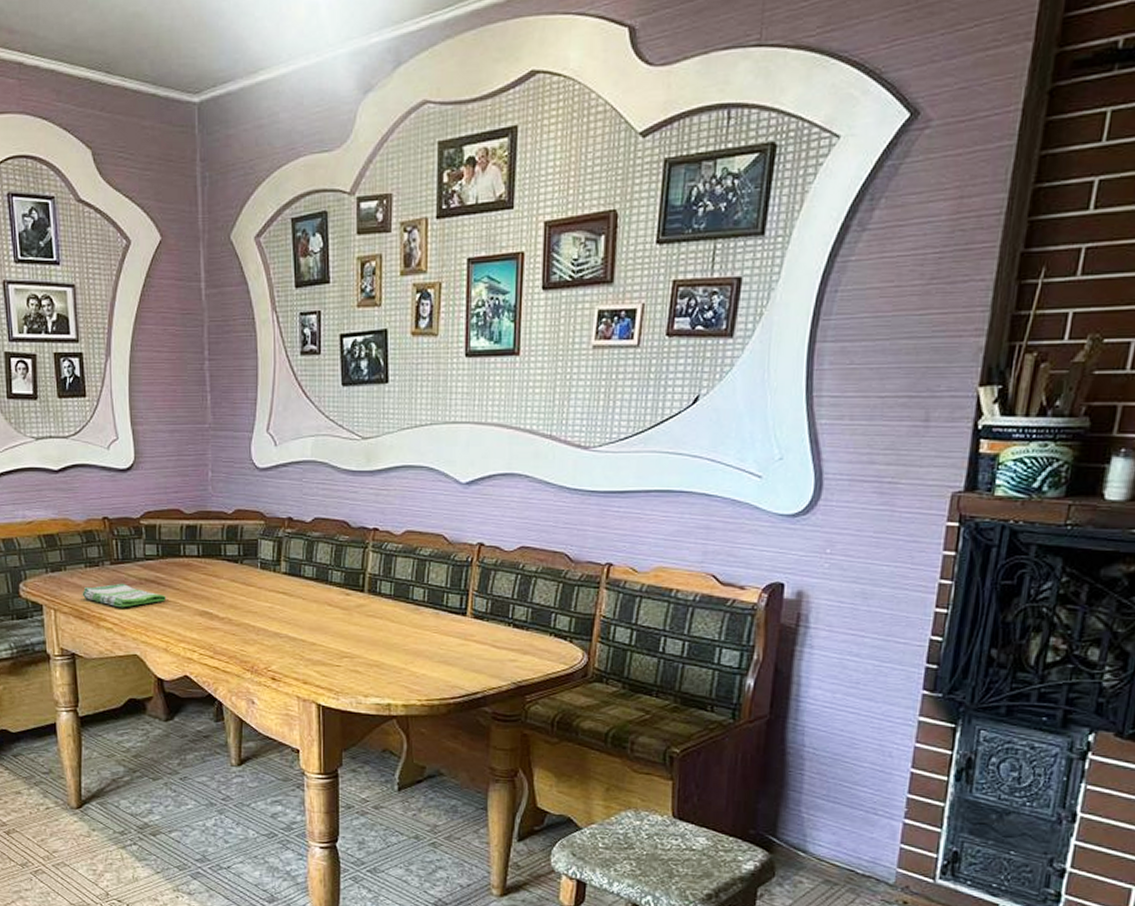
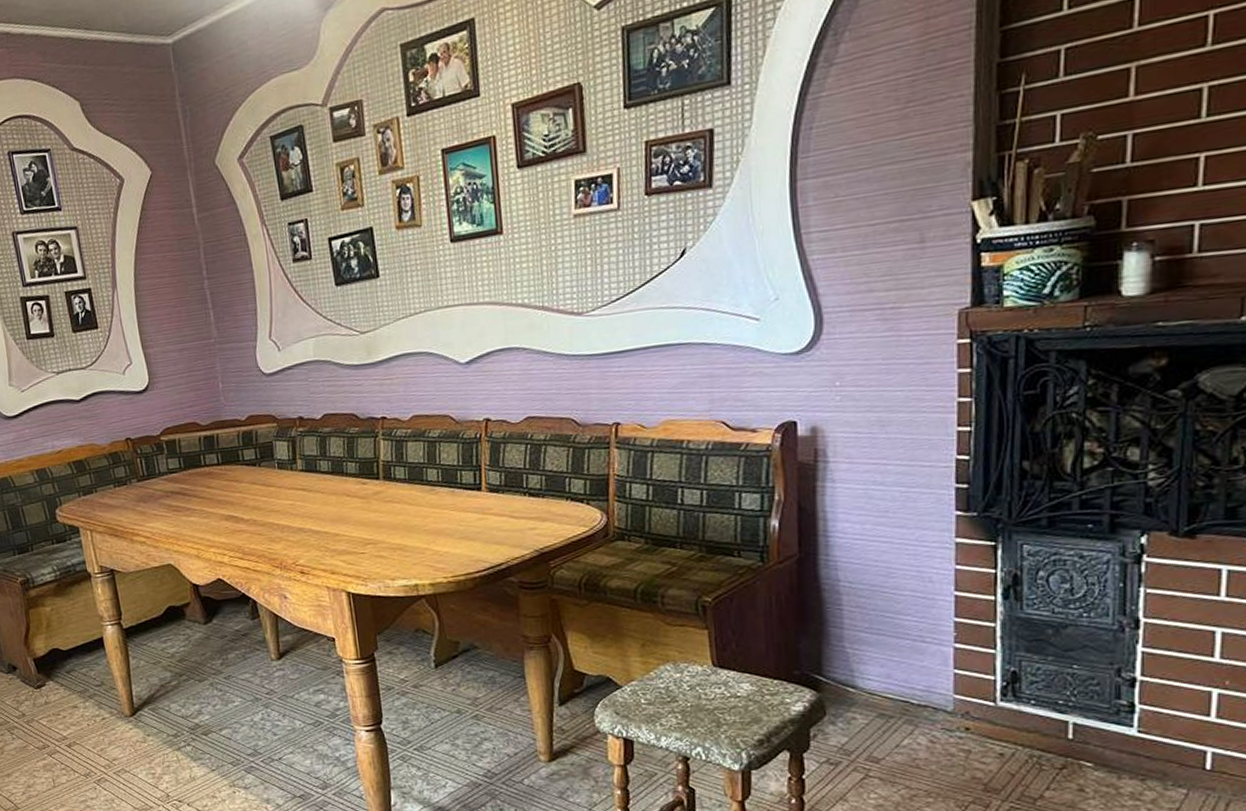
dish towel: present [82,583,166,608] -> none [114,498,192,522]

